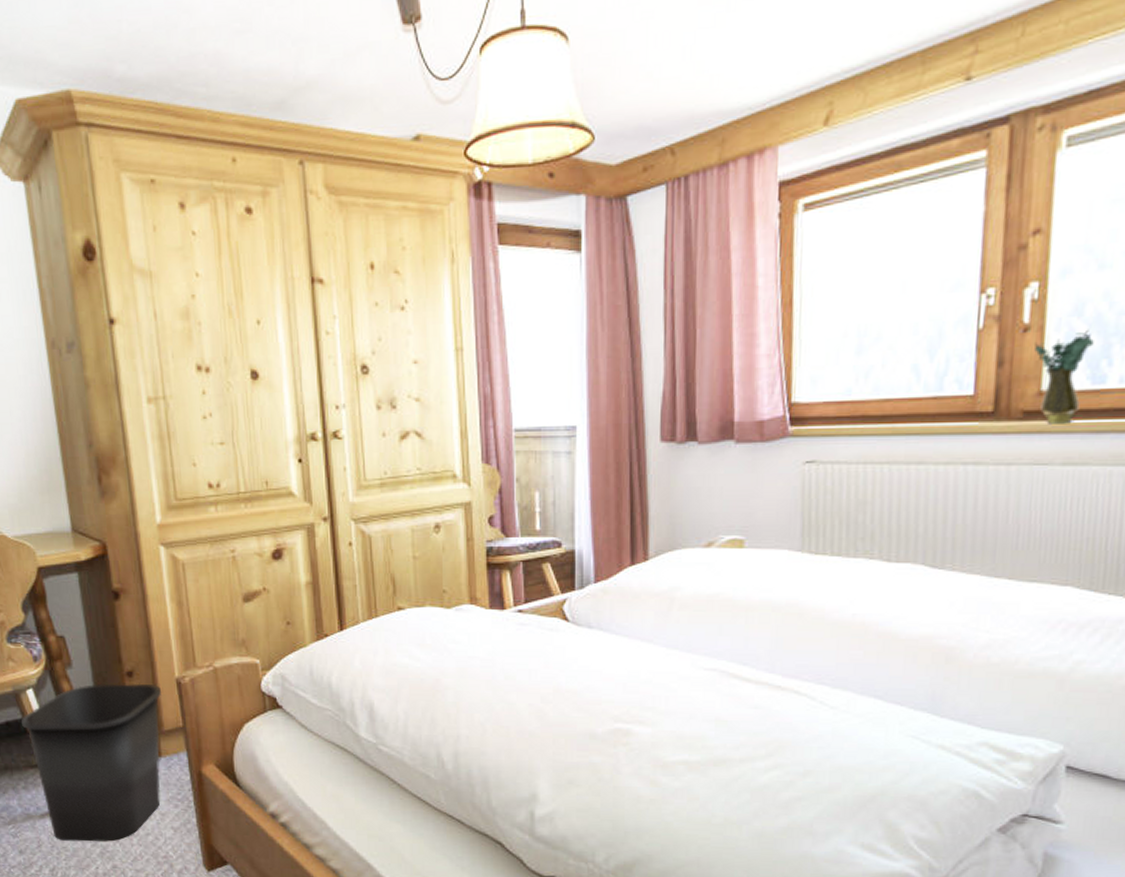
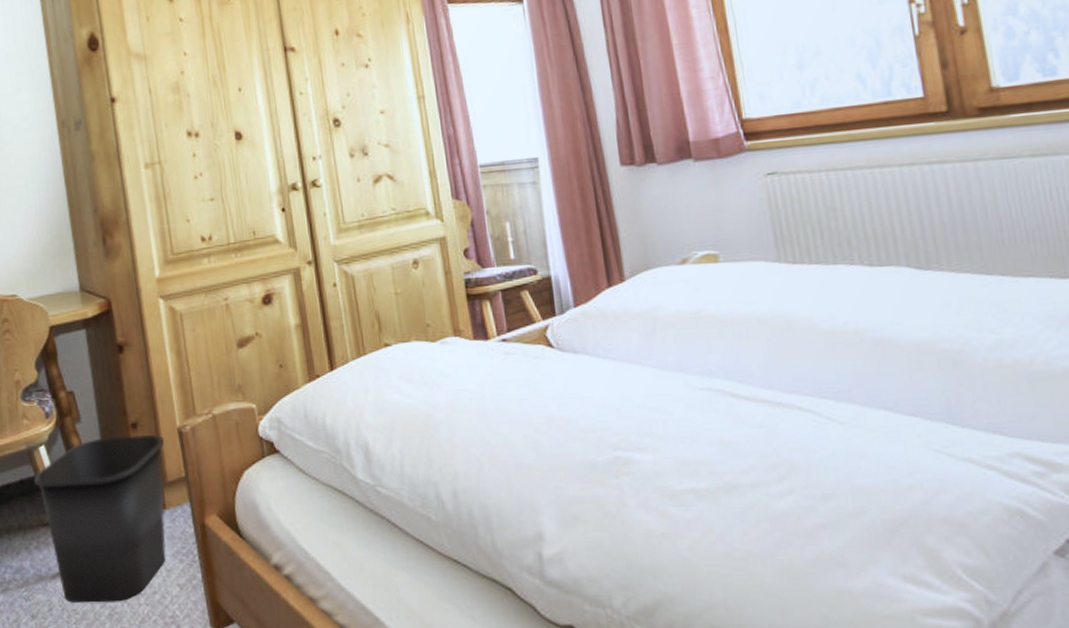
vase: present [1034,329,1094,424] -> none [975,26,1036,118]

